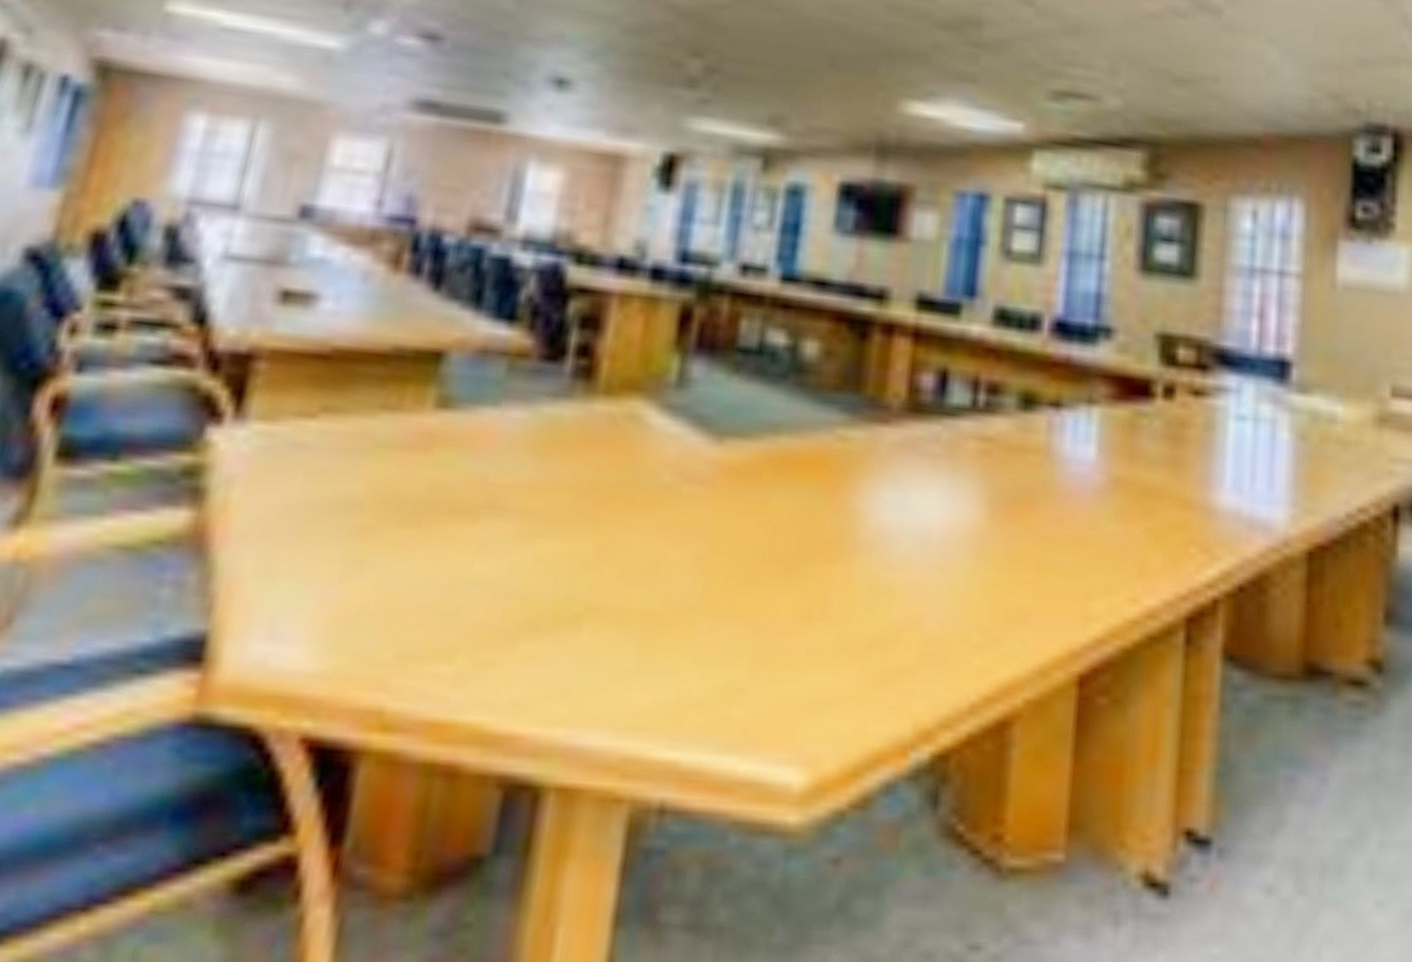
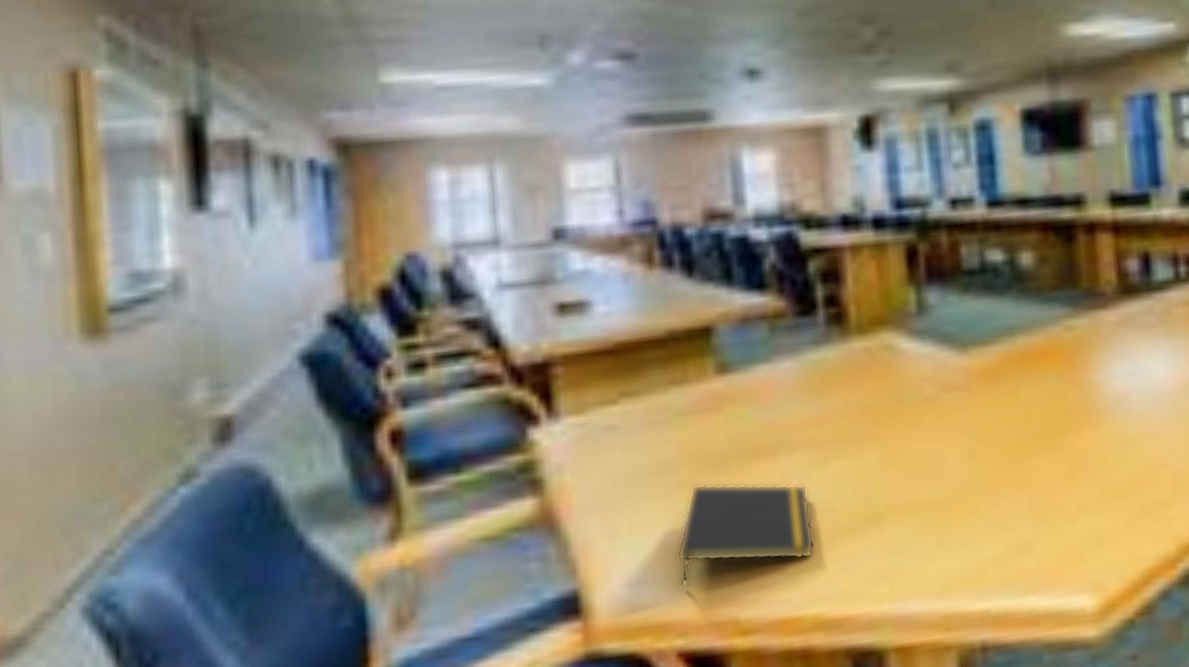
notepad: none [329,534,504,656] -> present [676,483,816,587]

